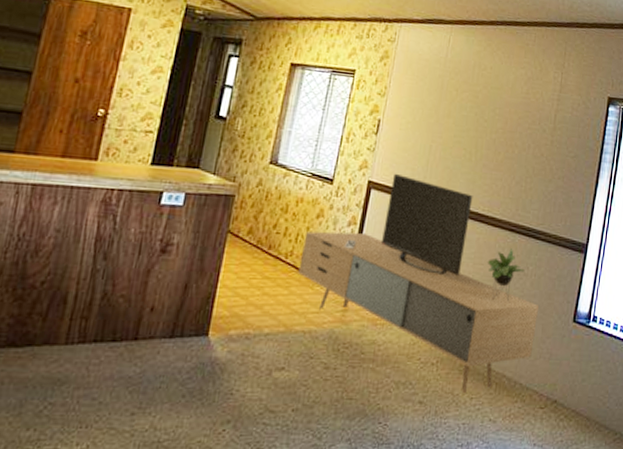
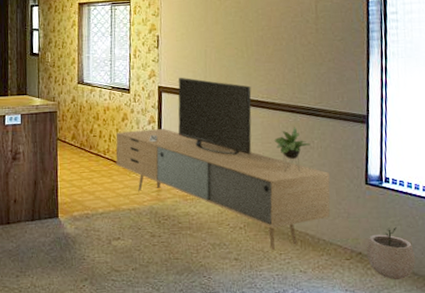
plant pot: none [561,373,609,433] -> present [366,227,415,279]

